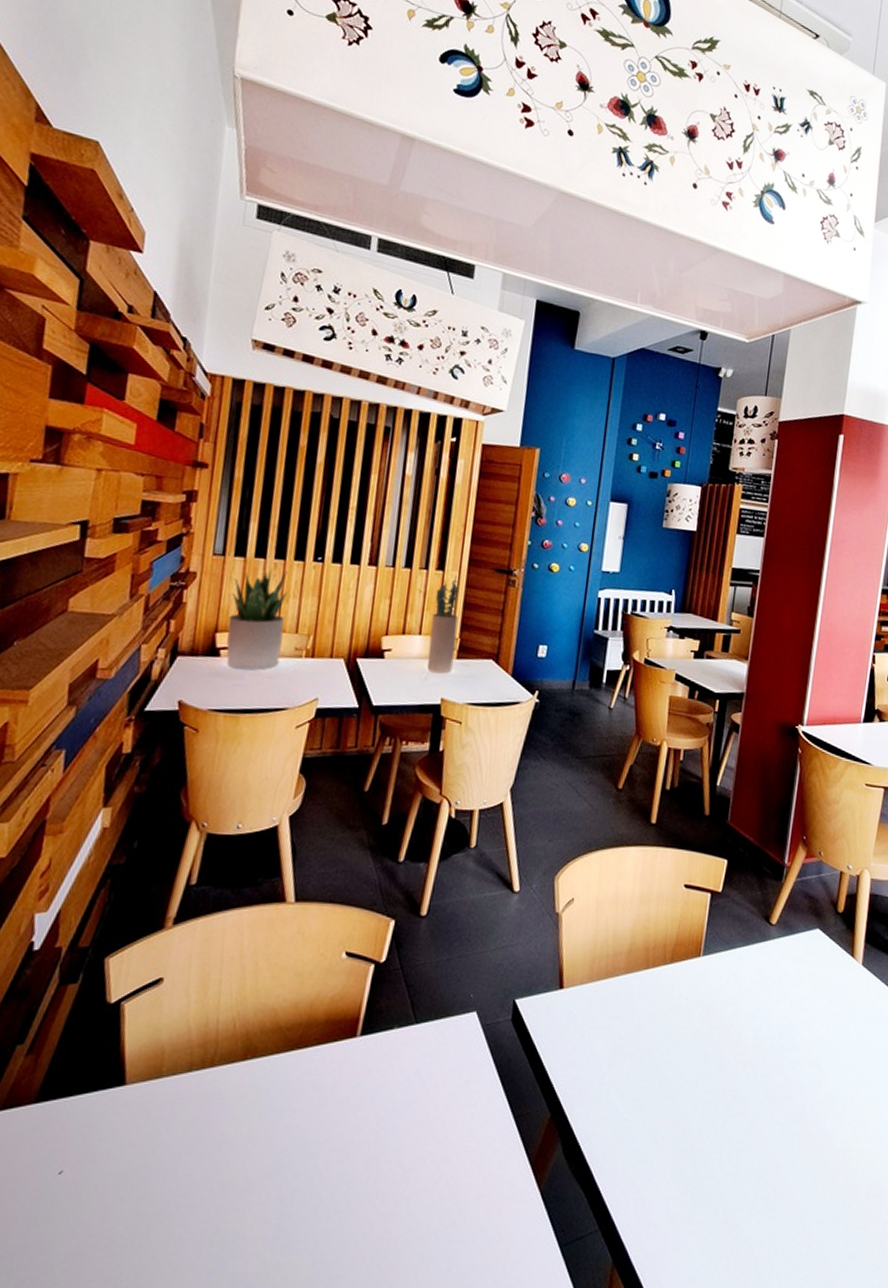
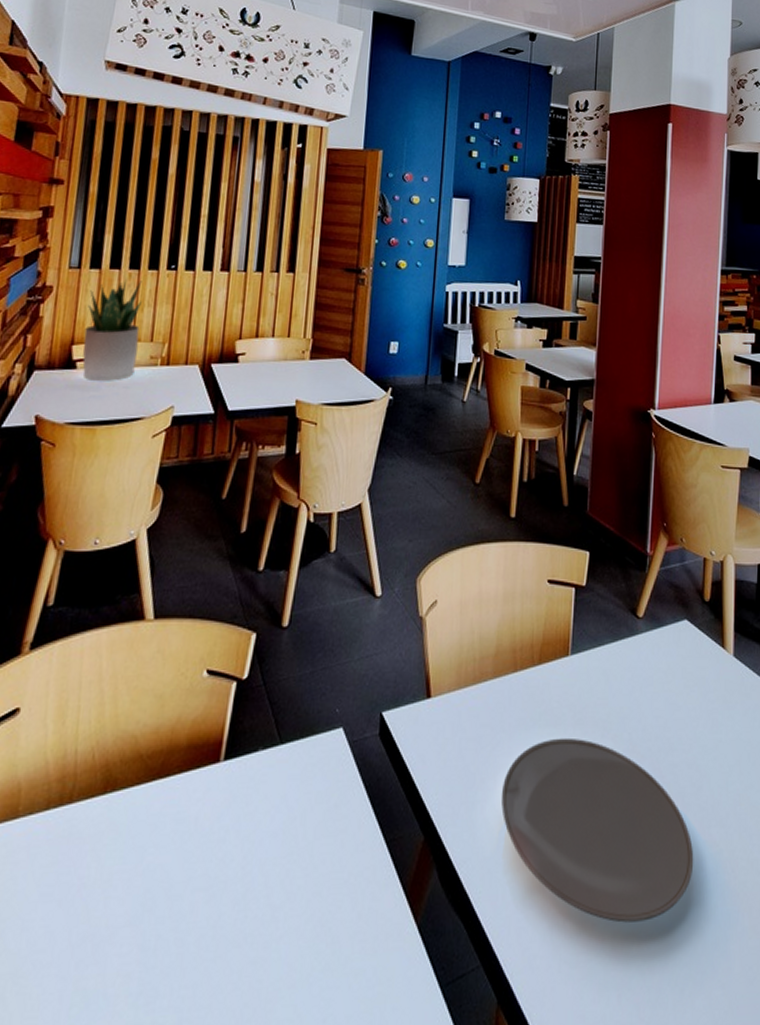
vase: present [426,576,459,674] -> none [280,278,310,375]
plate: none [626,1031,809,1199] -> present [501,737,694,923]

